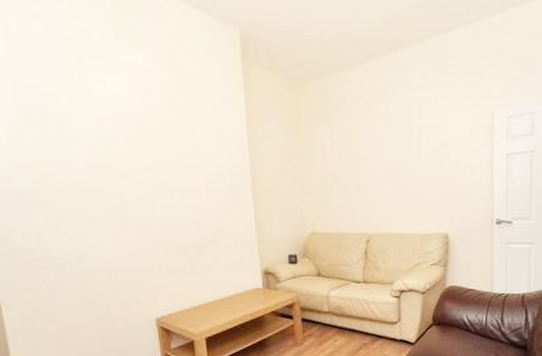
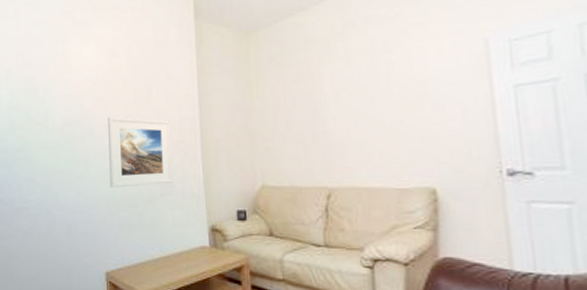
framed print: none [146,159,225,236] -> present [108,116,173,189]

